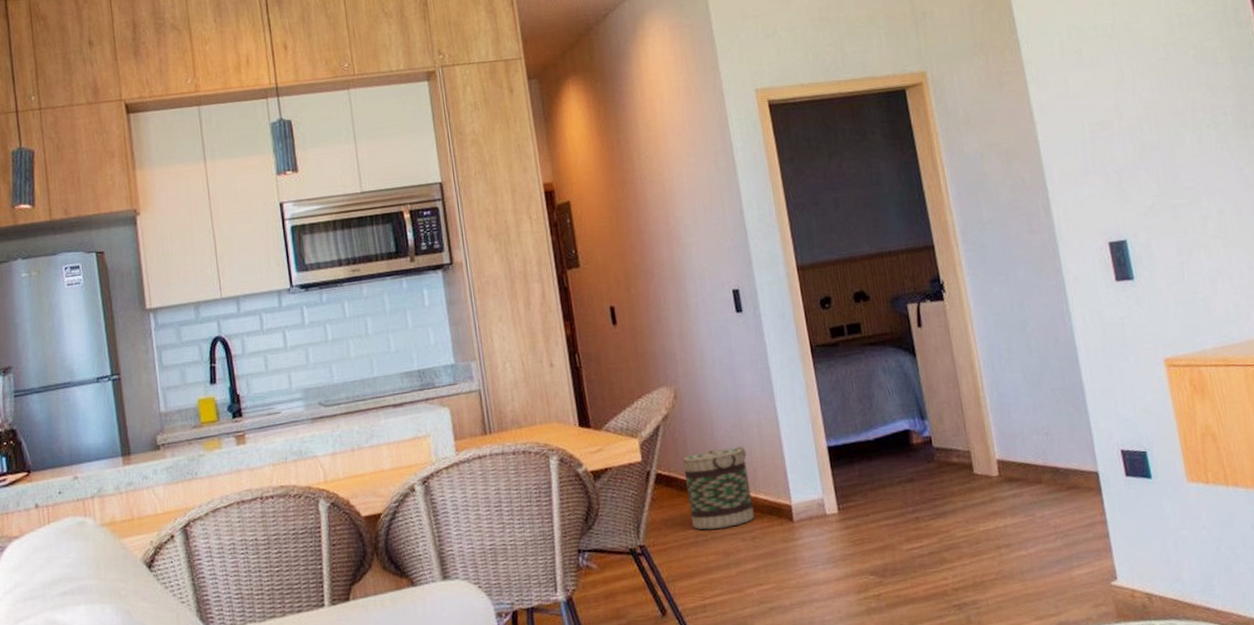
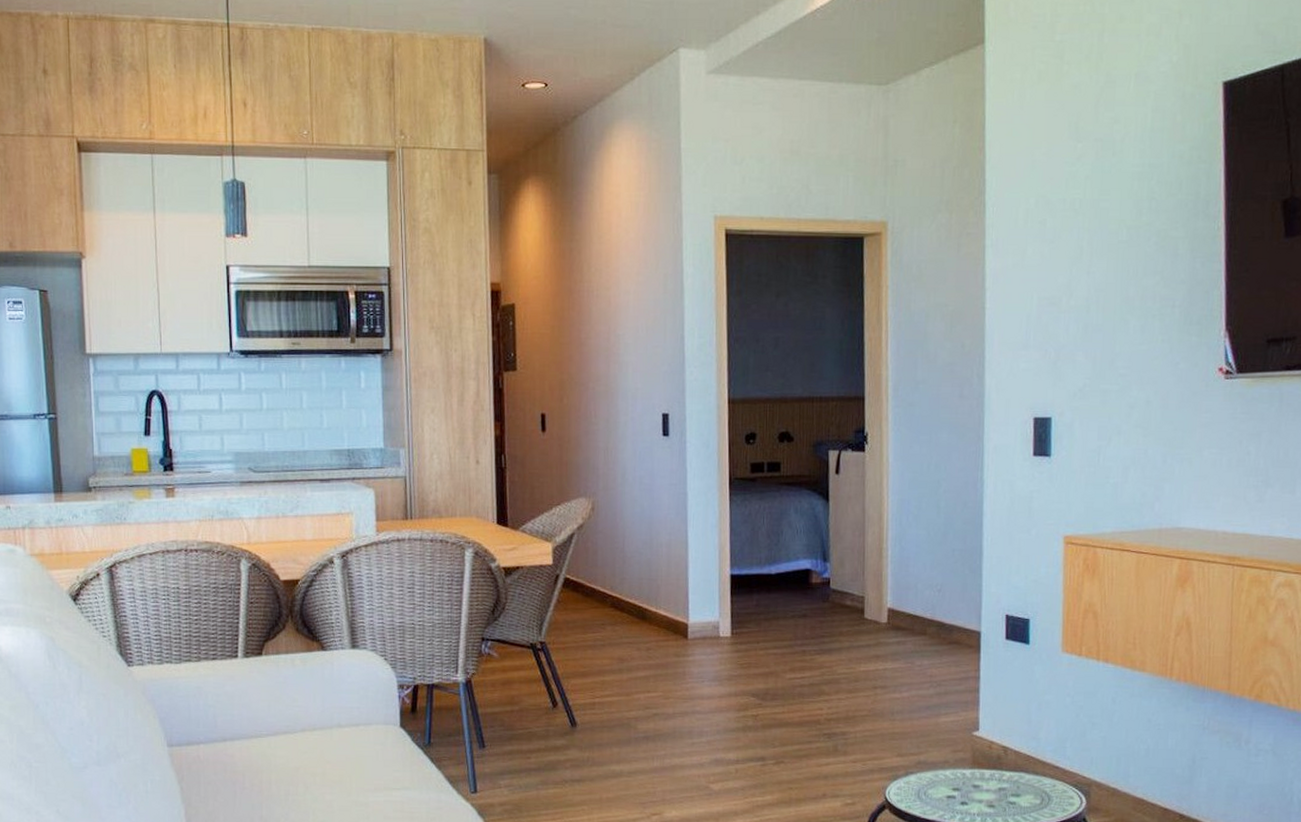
basket: present [682,446,754,530] -> none [591,562,653,636]

